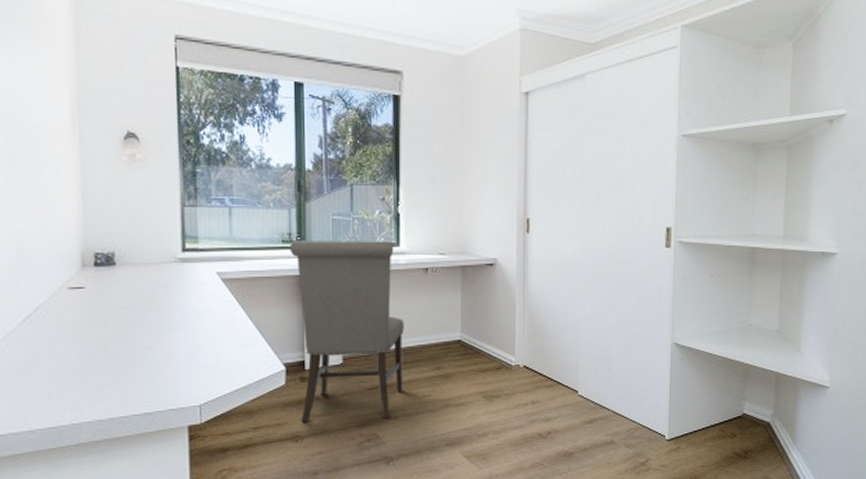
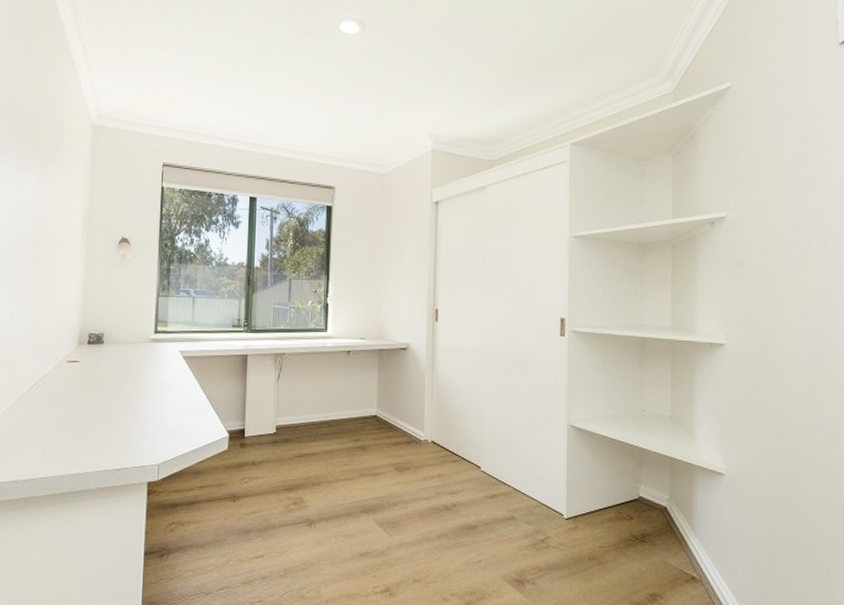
chair: present [290,240,404,423] -> none [238,325,328,485]

